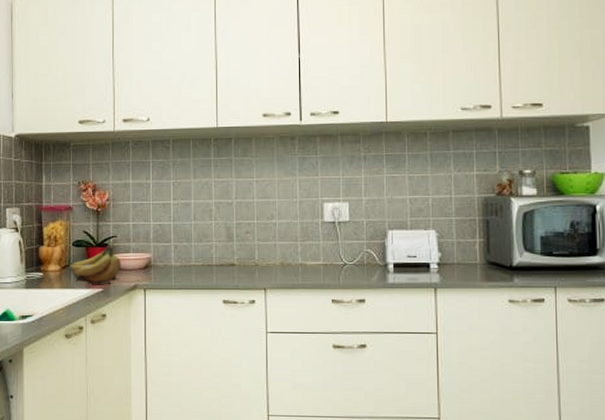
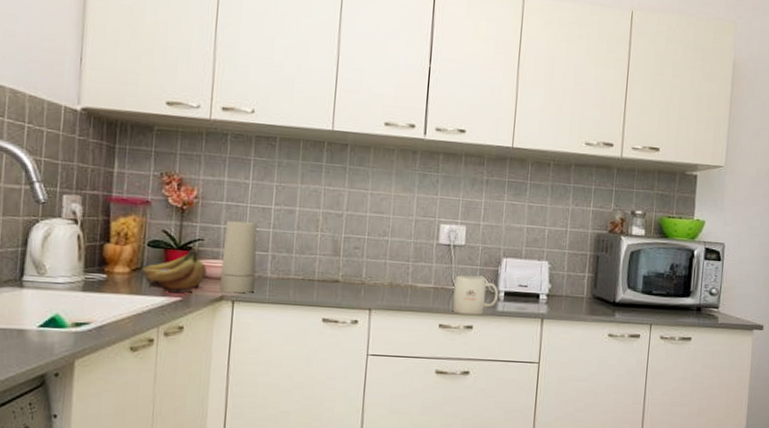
canister: none [133,217,162,282] -> present [219,220,257,294]
mug: none [343,250,388,288] -> present [452,274,499,315]

